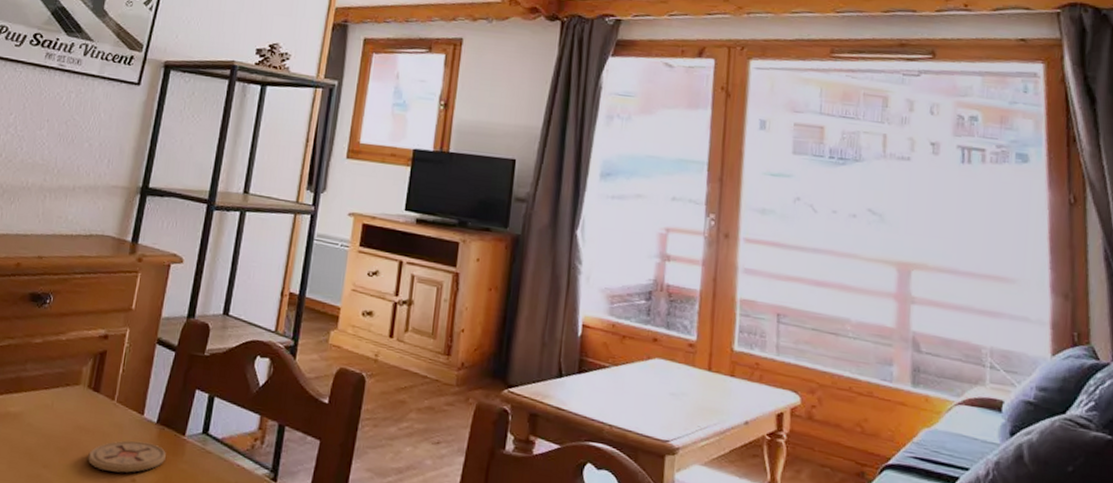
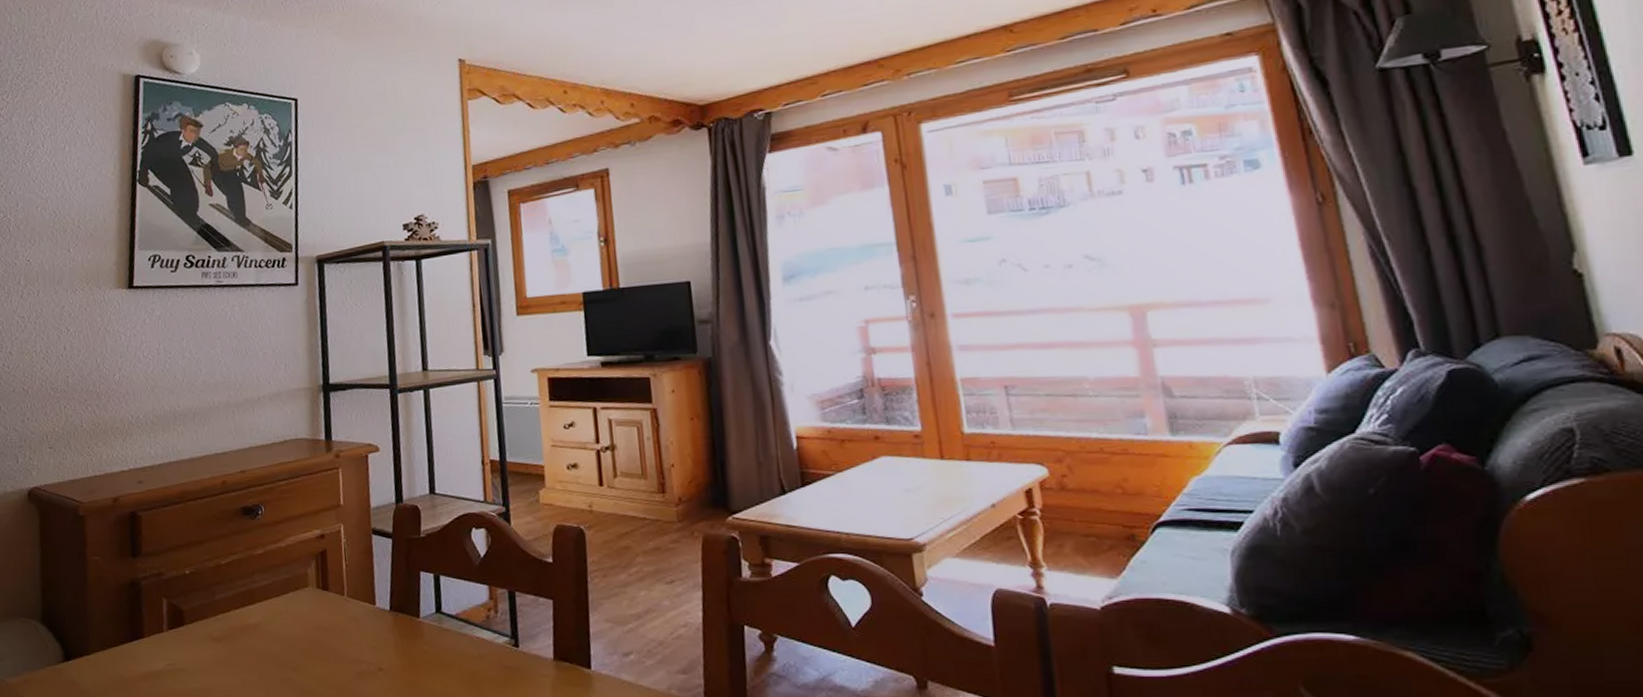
coaster: present [88,440,166,473] -> none [332,630,406,664]

